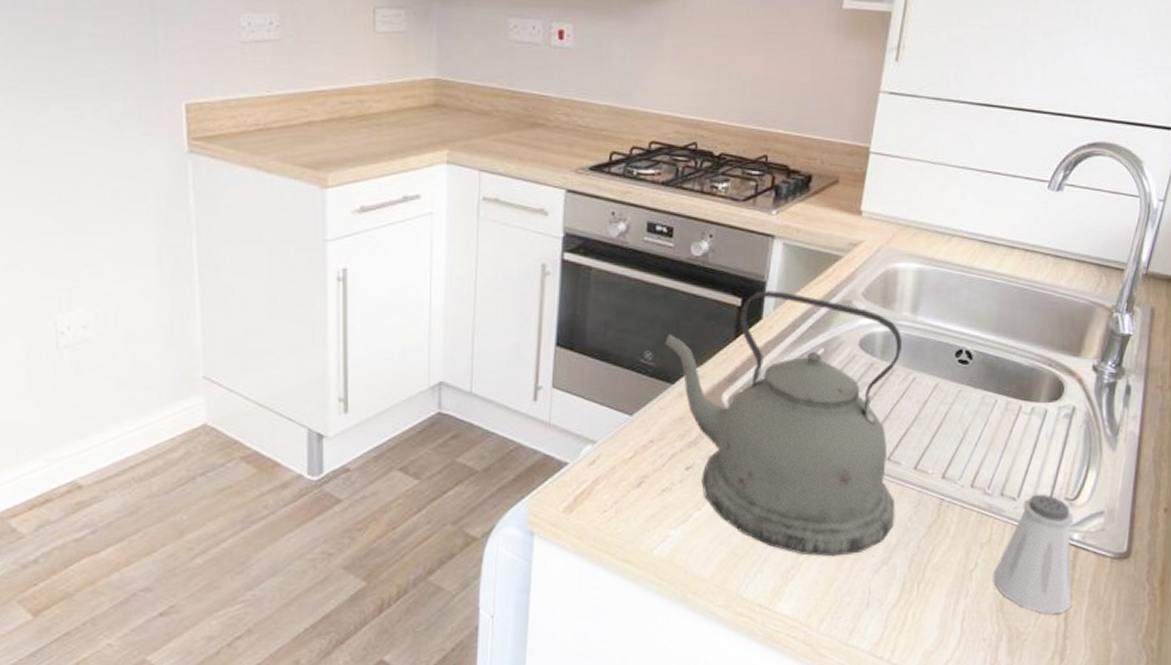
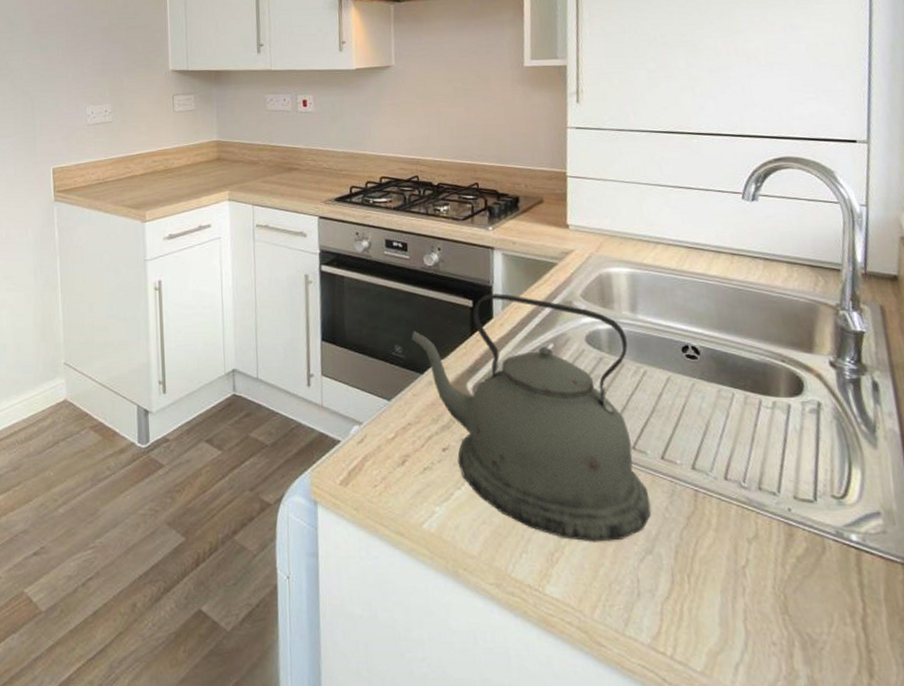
saltshaker: present [993,494,1074,615] -> none [768,490,868,623]

